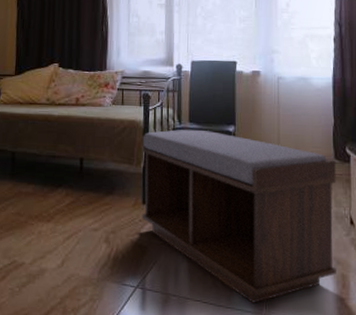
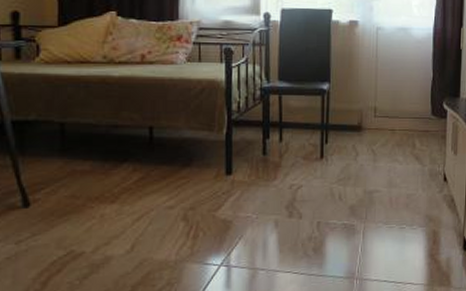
bench: present [141,129,336,303] -> none [224,88,433,268]

